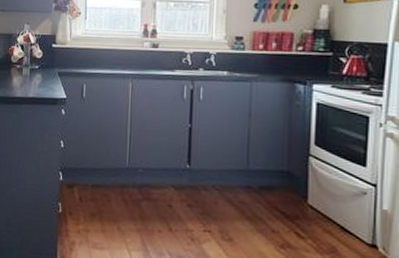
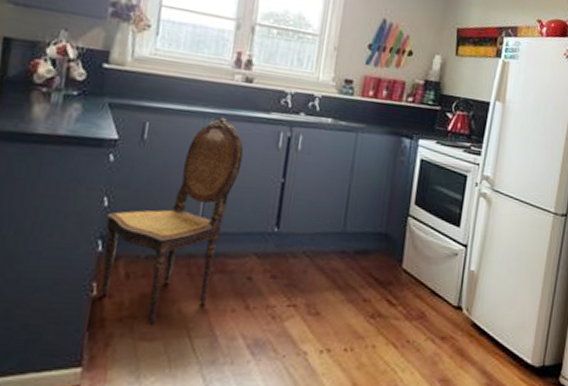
dining chair: none [63,78,156,238] -> present [101,118,243,326]

